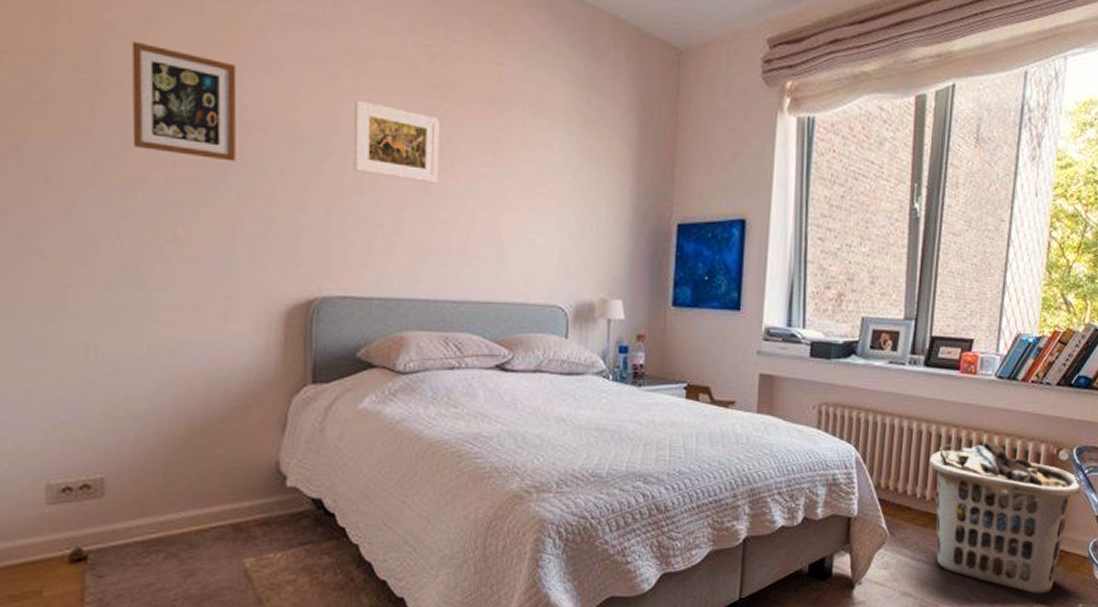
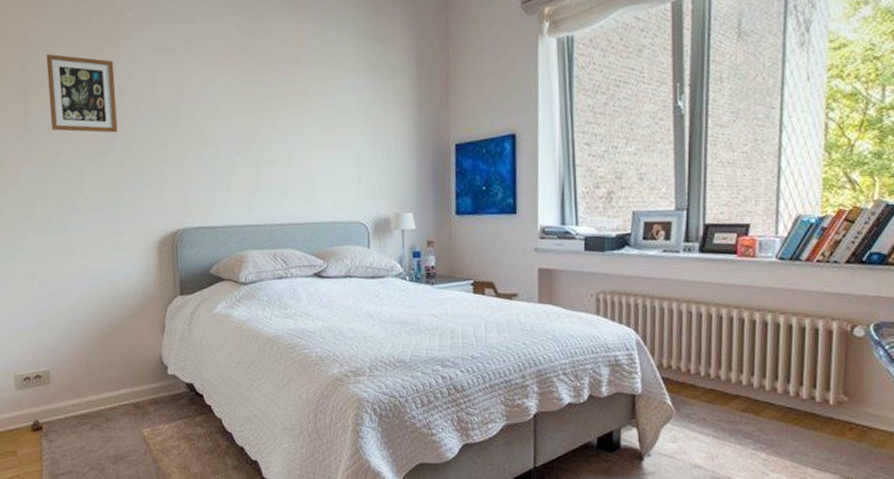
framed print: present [353,100,439,184] -> none [196,74,260,133]
clothes hamper: present [929,441,1081,595] -> none [711,320,882,469]

